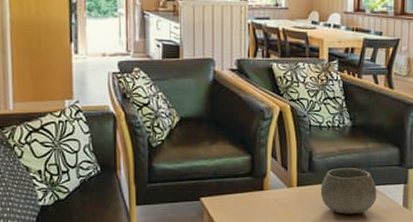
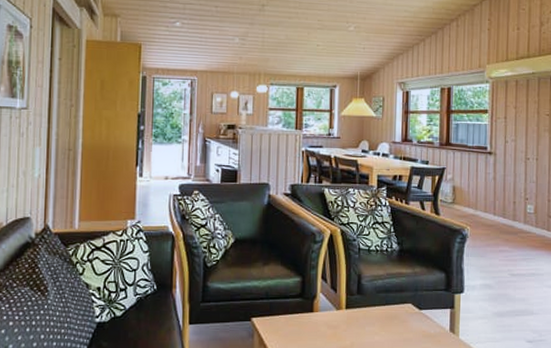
bowl: present [320,168,377,214] -> none [368,291,424,338]

